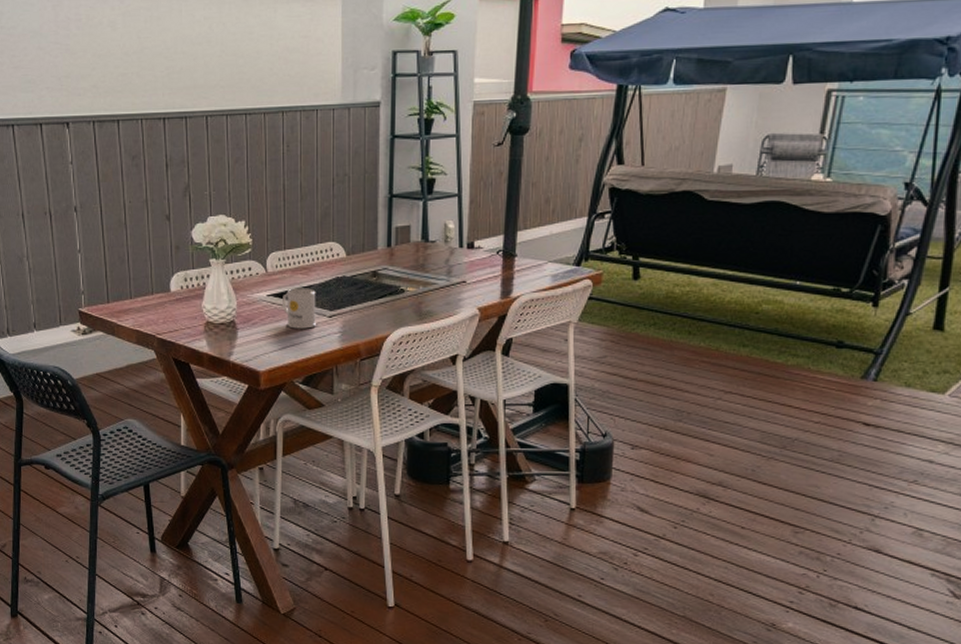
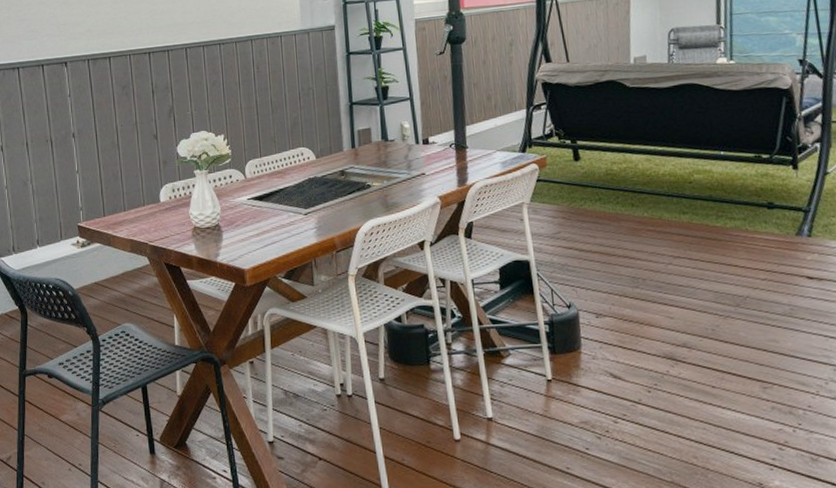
mug: present [283,288,317,329] -> none [261,190,294,228]

